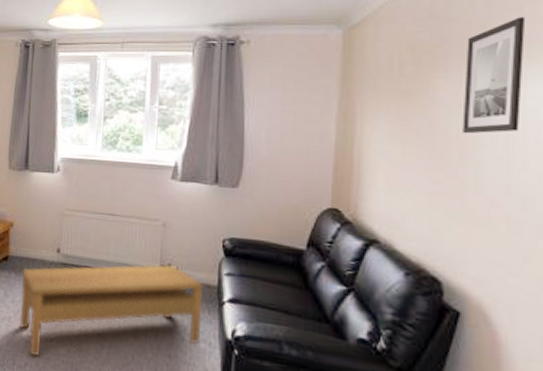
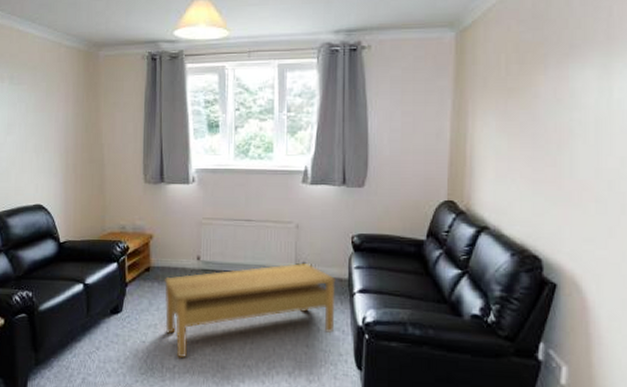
wall art: present [462,17,526,134] -> none [560,15,614,126]

